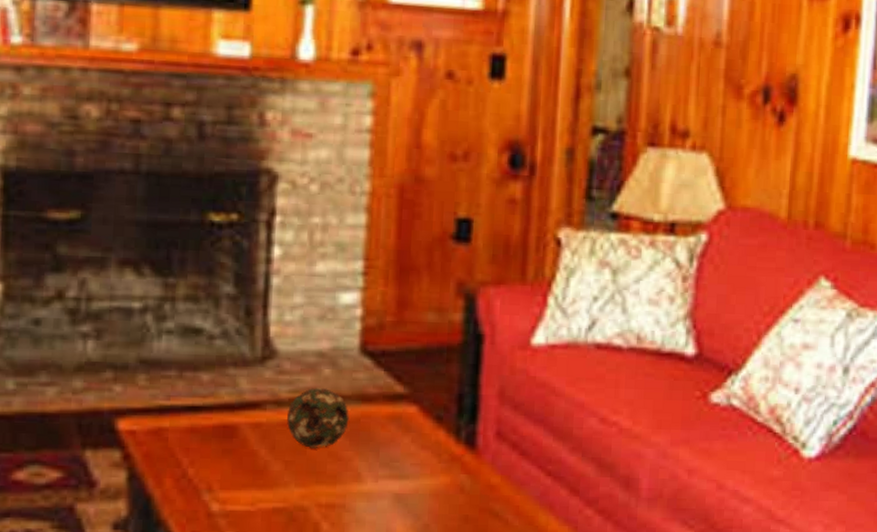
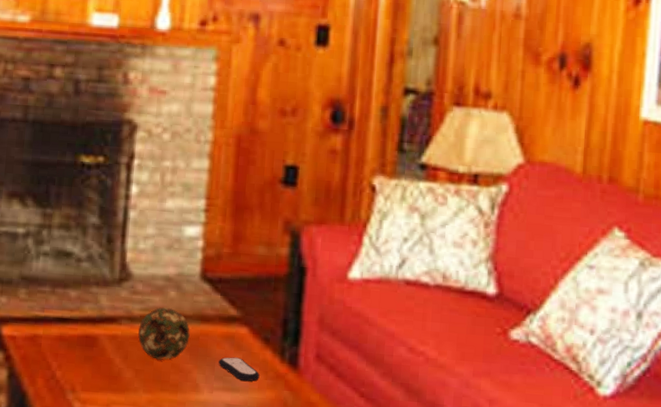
remote control: none [384,440,432,467] -> present [218,357,260,382]

